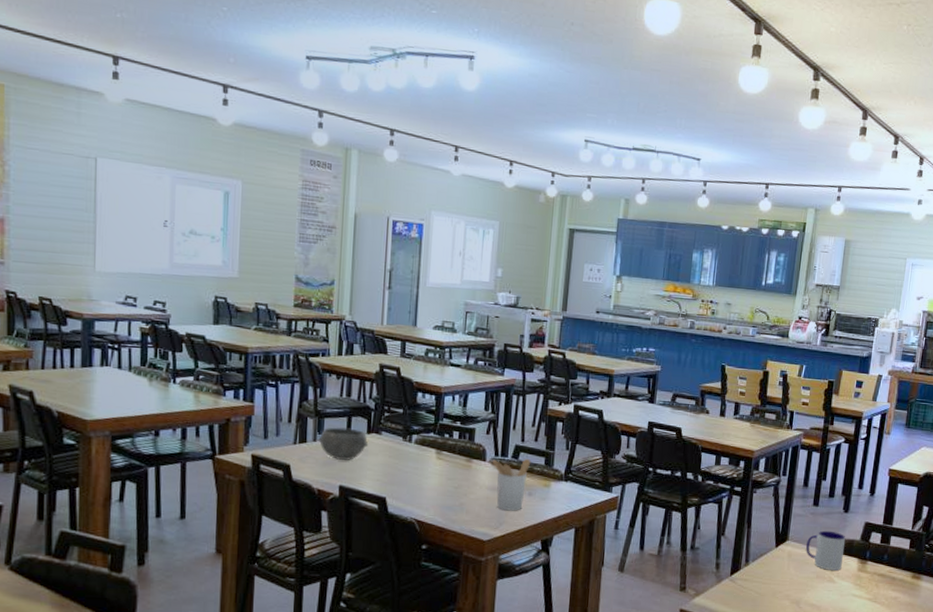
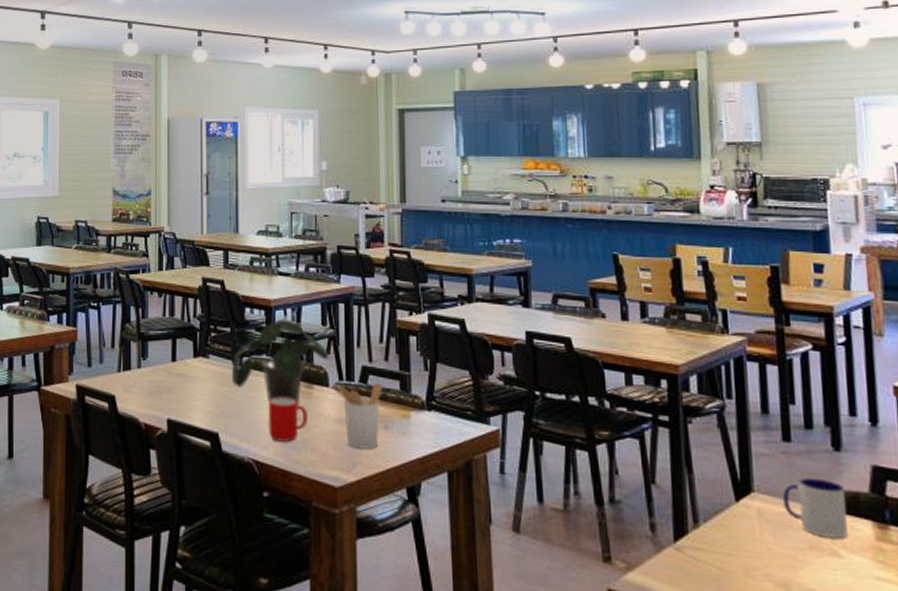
bowl: present [318,427,369,460] -> none [143,351,196,389]
potted plant: none [401,403,489,475] -> present [232,318,329,405]
cup: none [430,469,465,505] -> present [268,398,307,442]

